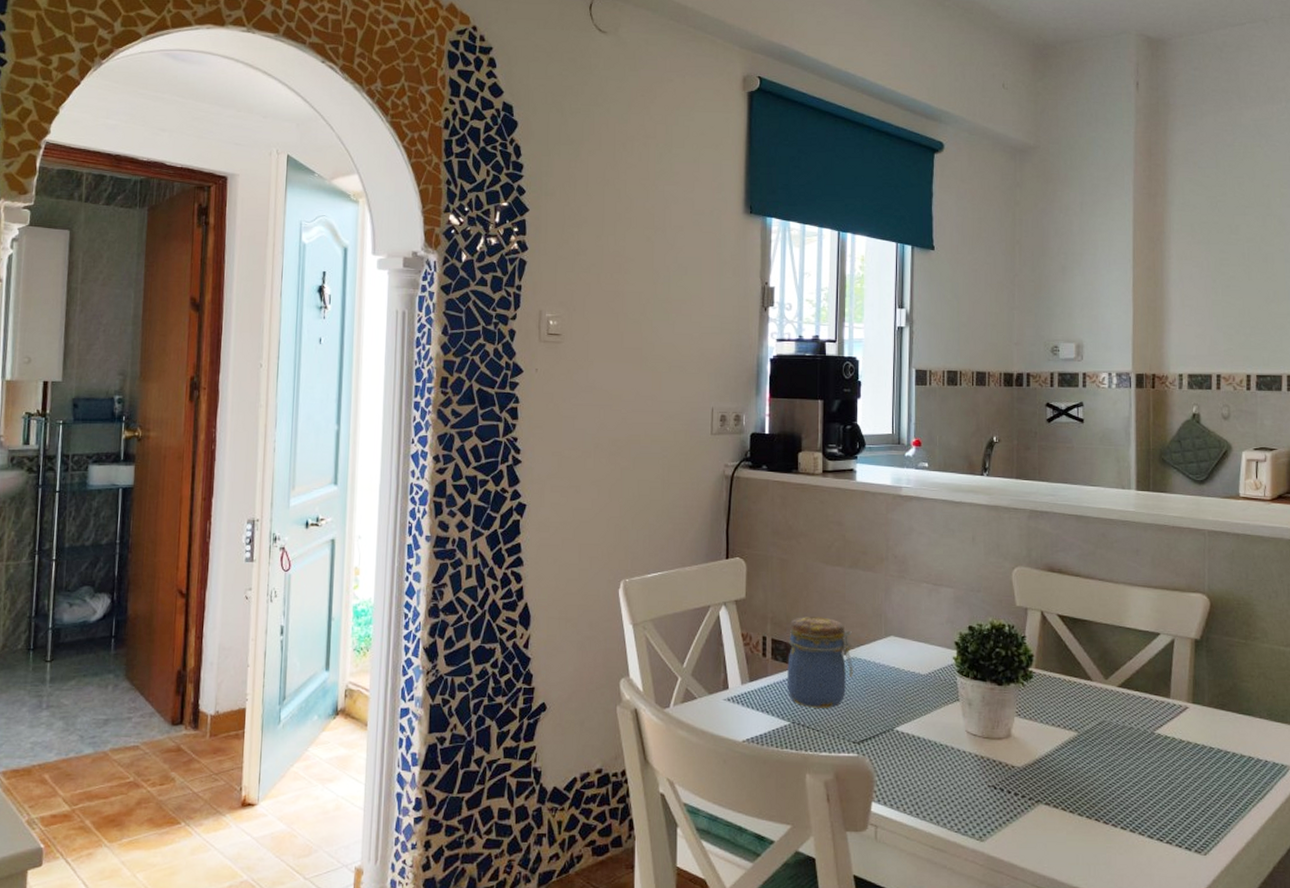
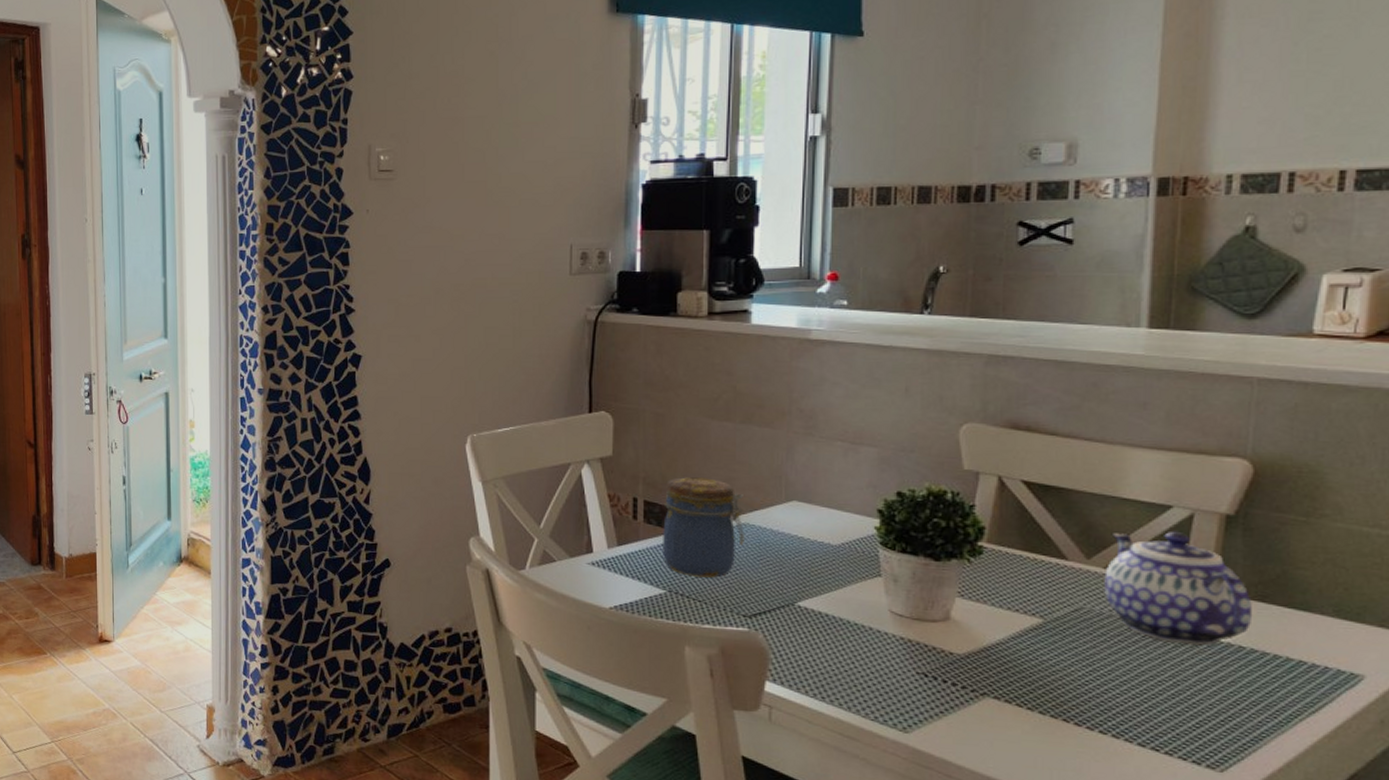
teapot: none [1118,653,1217,748] -> present [1104,531,1253,646]

